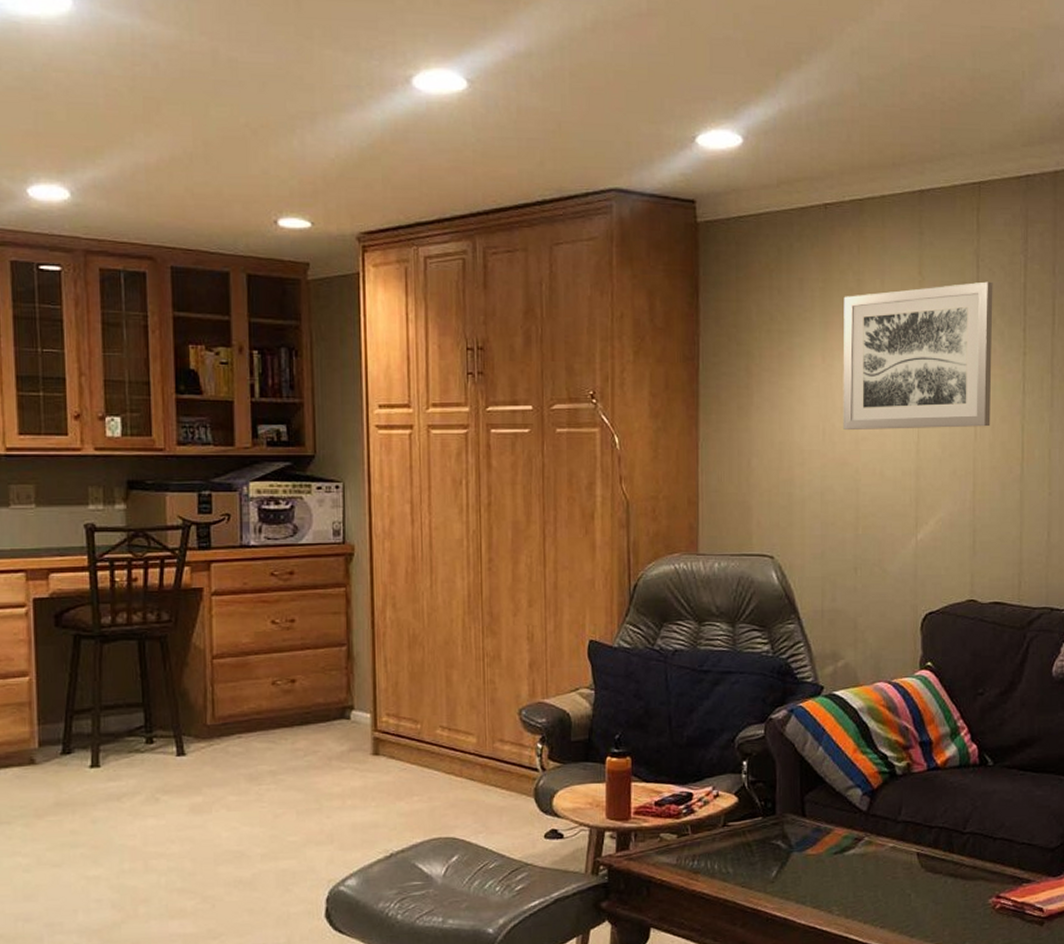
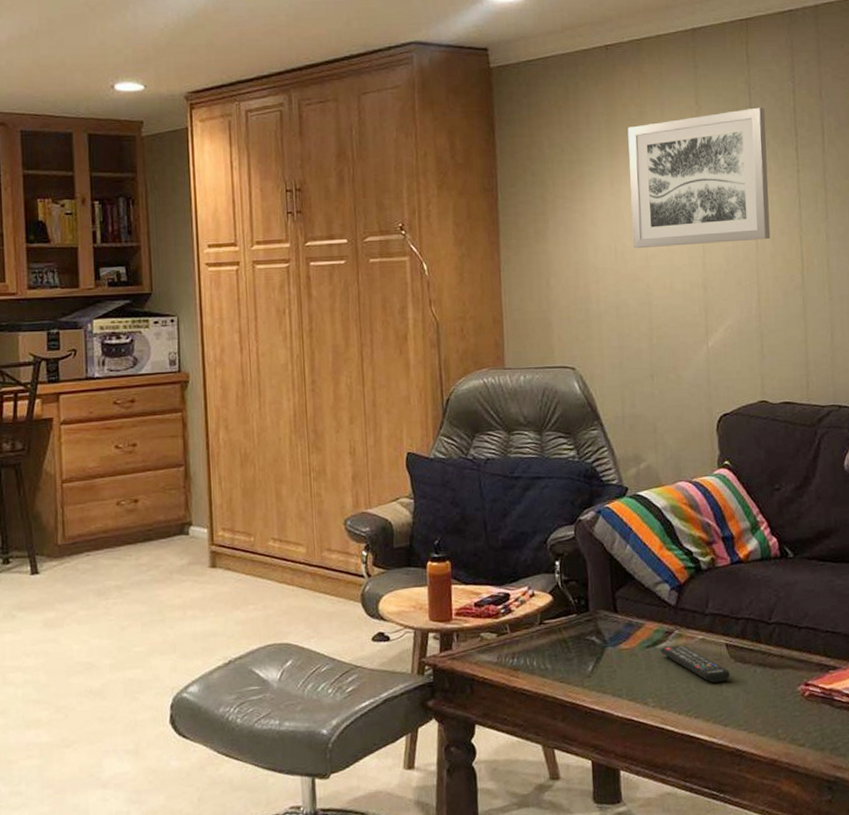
remote control: none [848,853,919,893] -> present [660,645,730,684]

